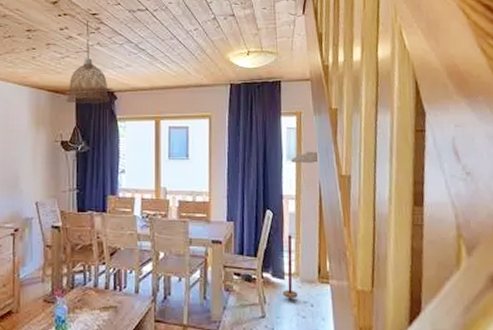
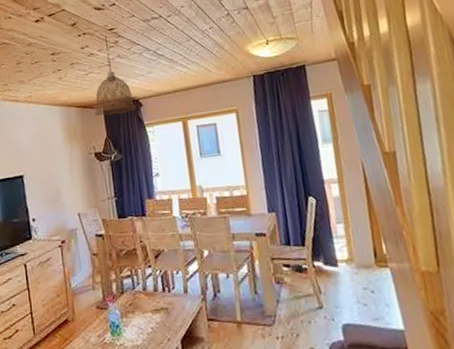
floor lamp: present [283,151,320,300] -> none [326,131,358,287]

